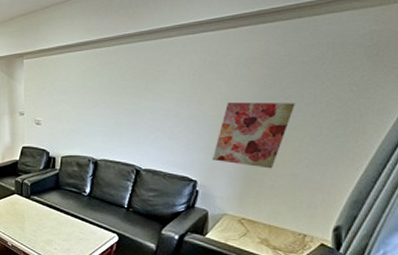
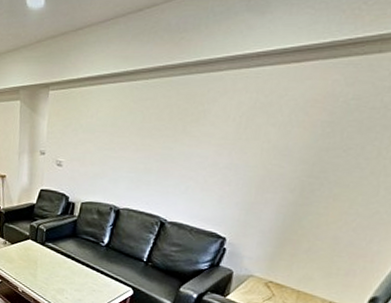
wall art: present [213,102,295,169] -> none [247,152,354,230]

